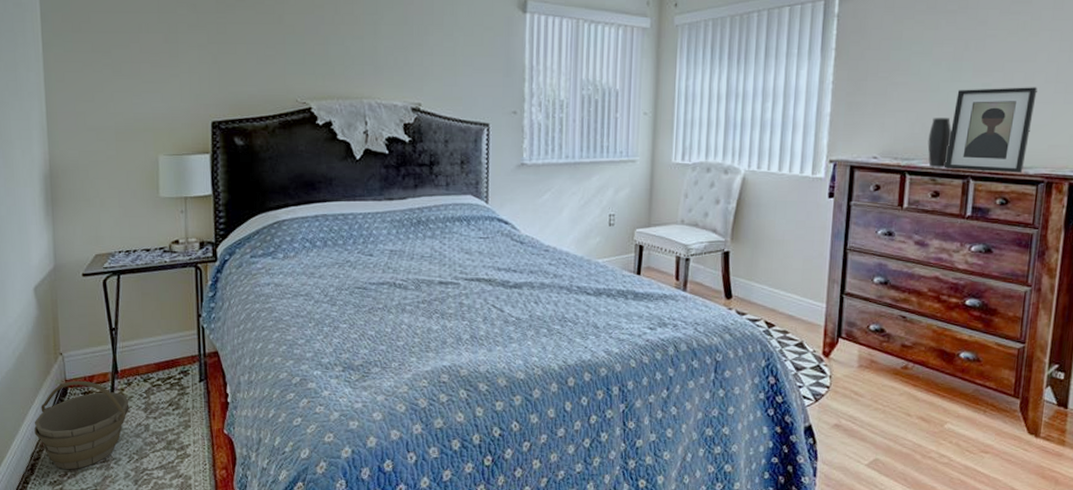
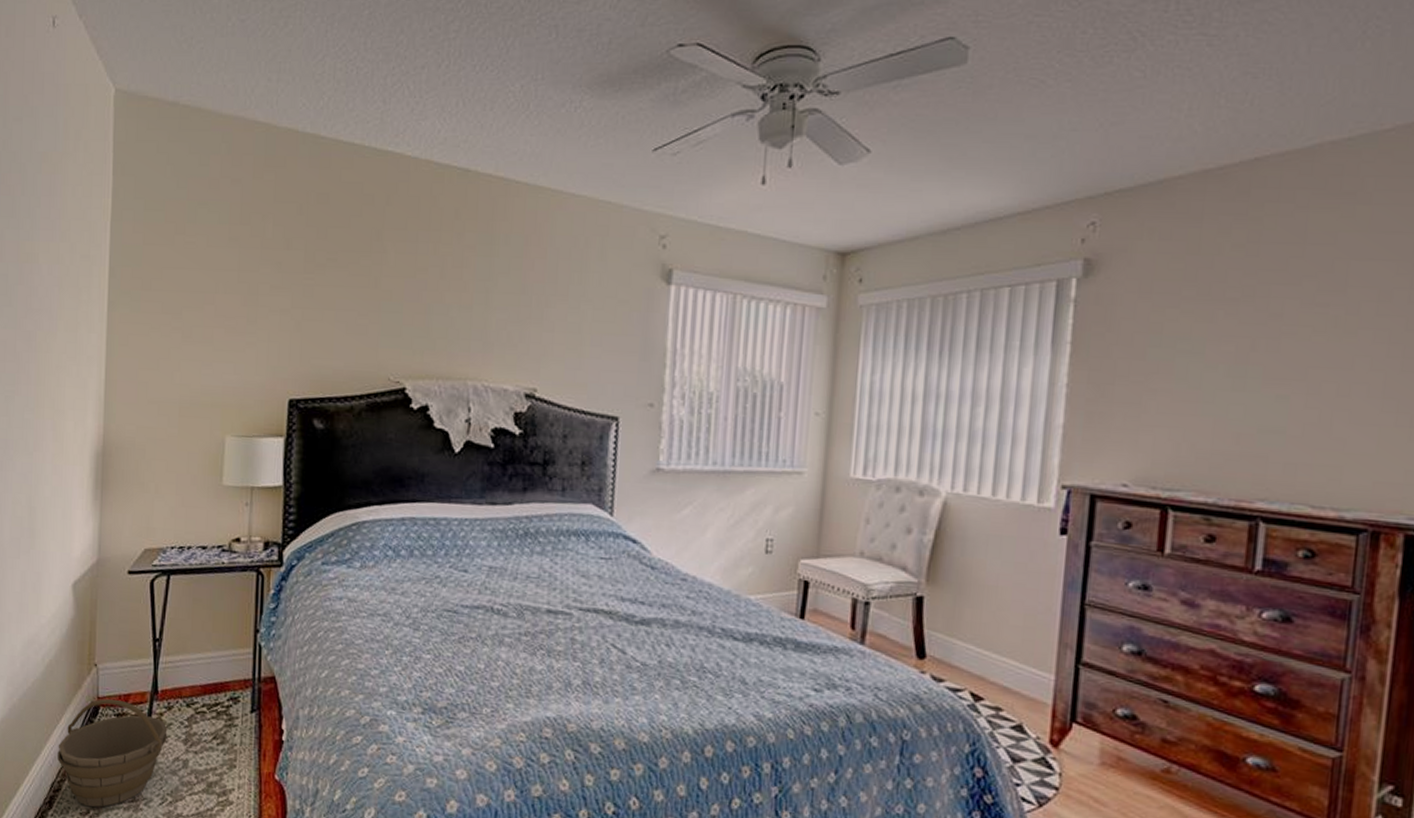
vase: present [927,118,952,167] -> none [1198,437,1234,503]
picture frame: present [945,87,1037,173] -> none [1223,401,1356,517]

